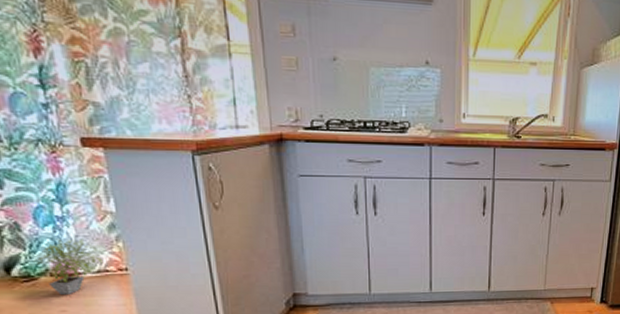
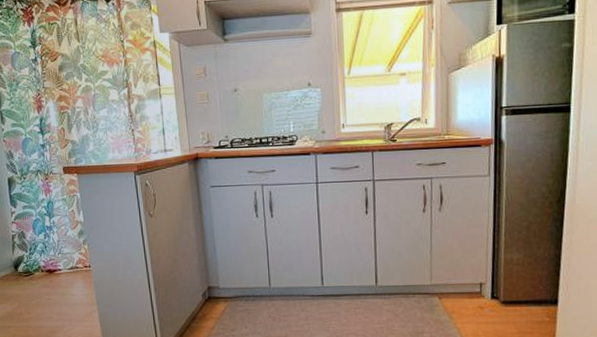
potted plant: present [30,238,104,295] -> none [29,242,76,286]

